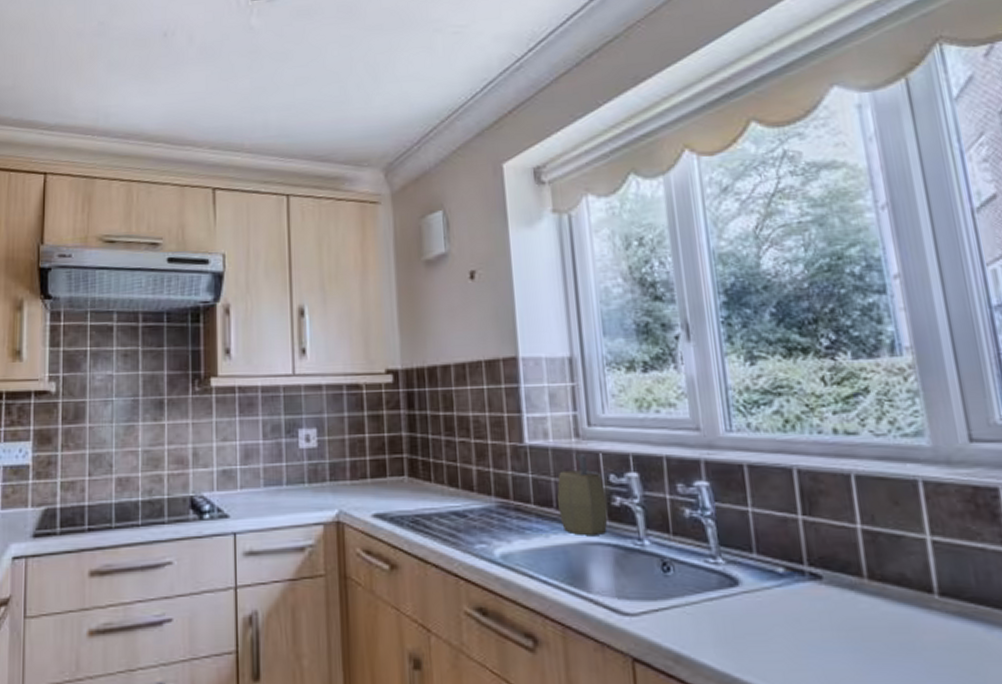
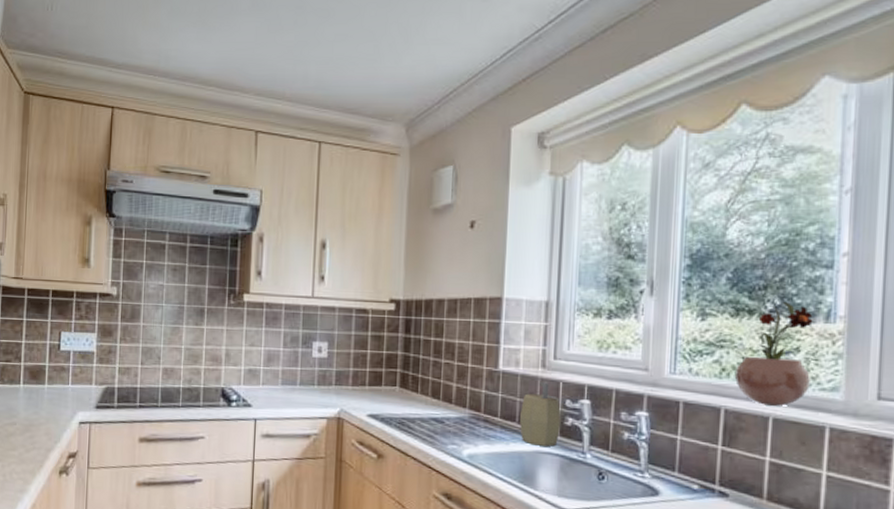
potted flower: none [800,334,889,460] -> present [734,301,816,406]

